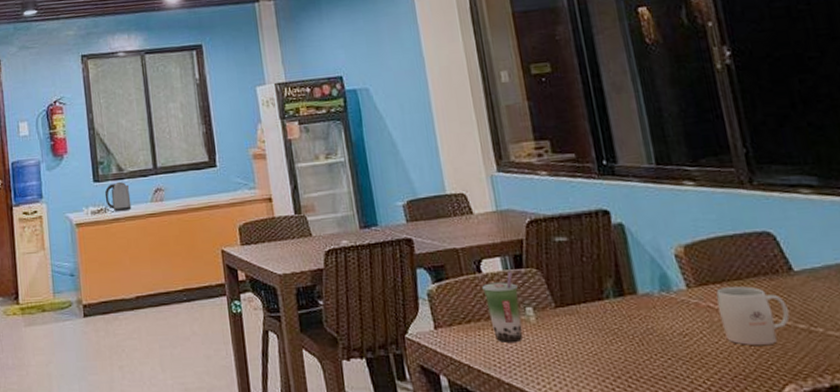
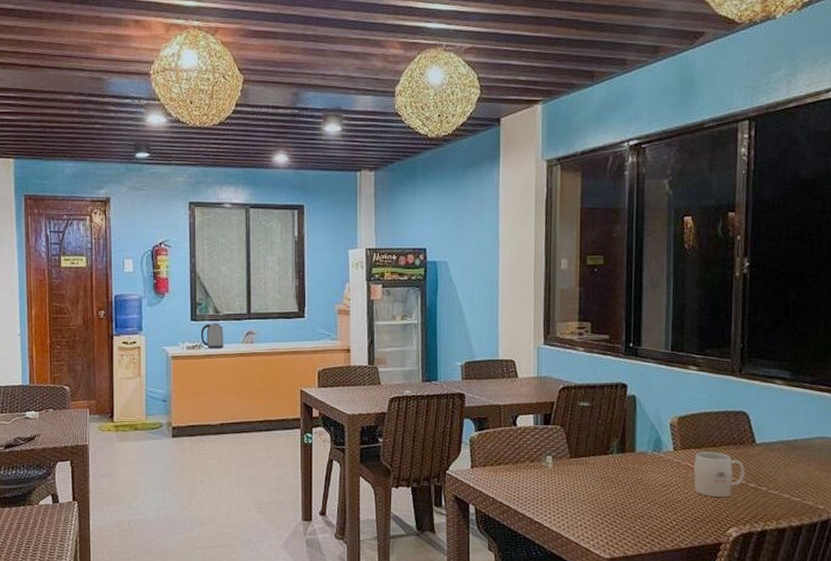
beverage cup: present [482,271,524,342] -> none [515,426,543,482]

